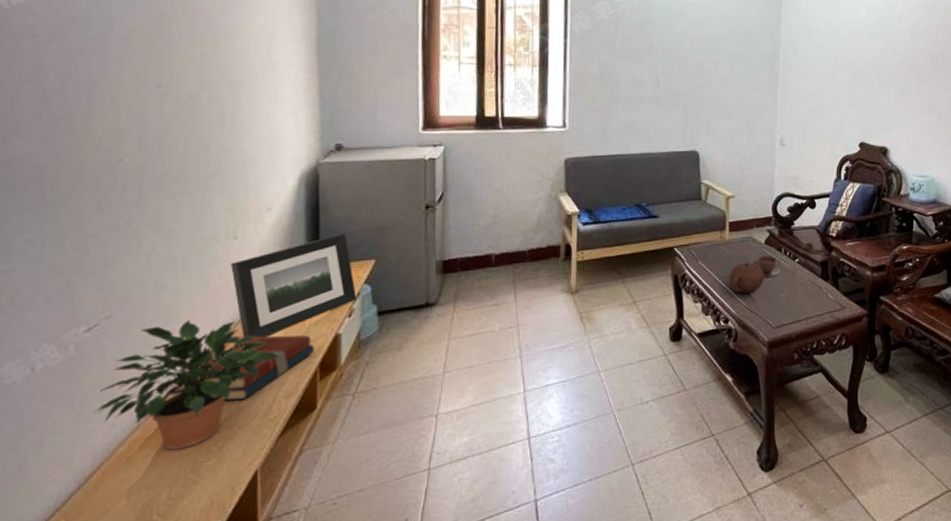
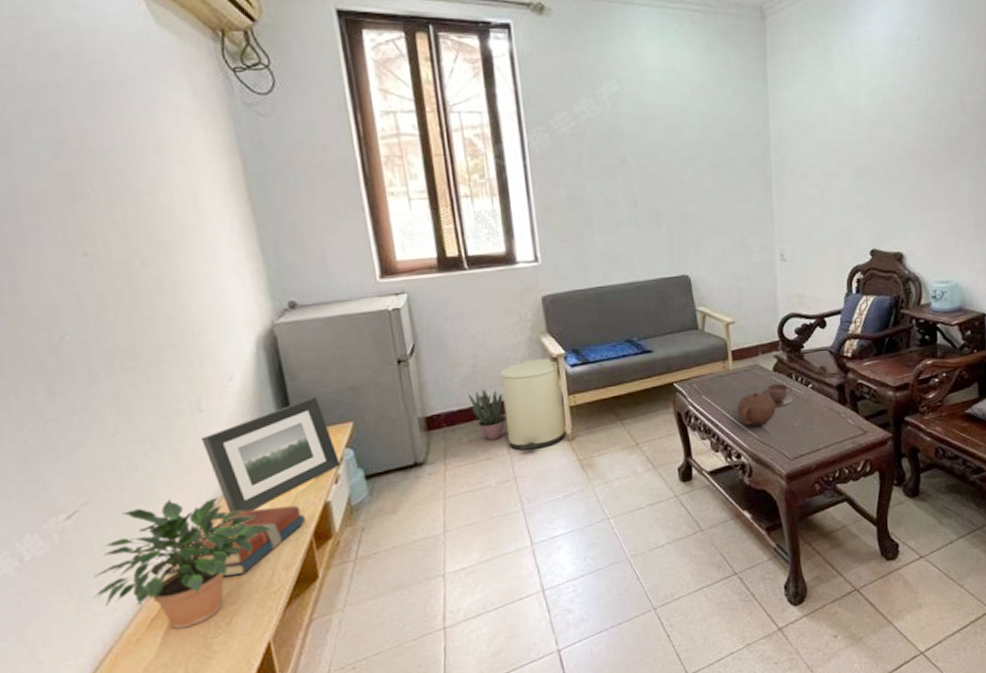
potted plant: none [485,238,518,287] -> present [467,388,507,440]
pedal bin: none [516,215,572,299] -> present [500,357,567,451]

